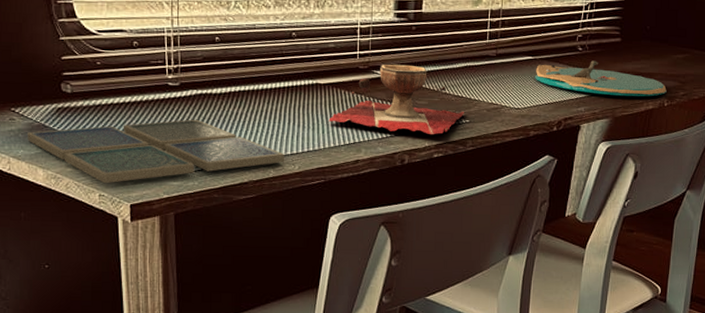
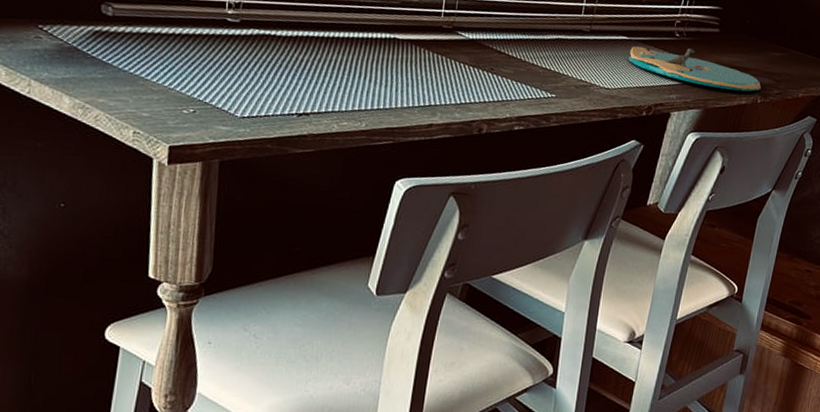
drink coaster: present [28,119,285,184] -> none [54,53,352,121]
decorative bowl: present [328,64,464,134] -> none [403,26,551,106]

